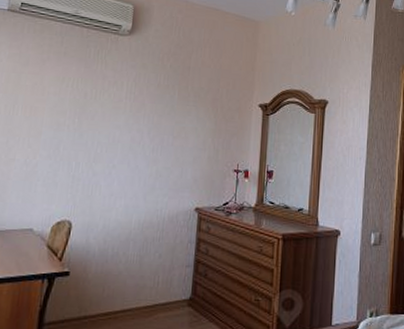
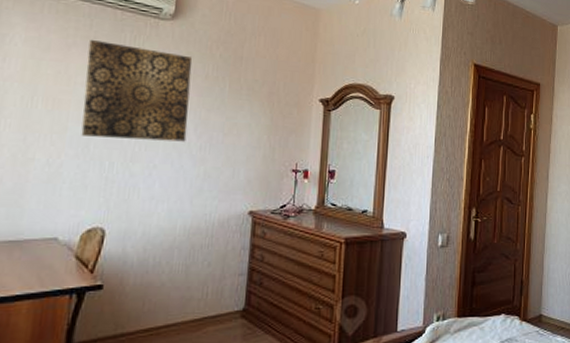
wall art: none [53,54,147,144] -> present [81,39,193,142]

